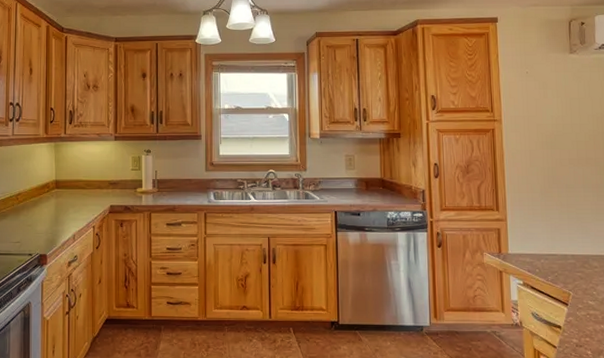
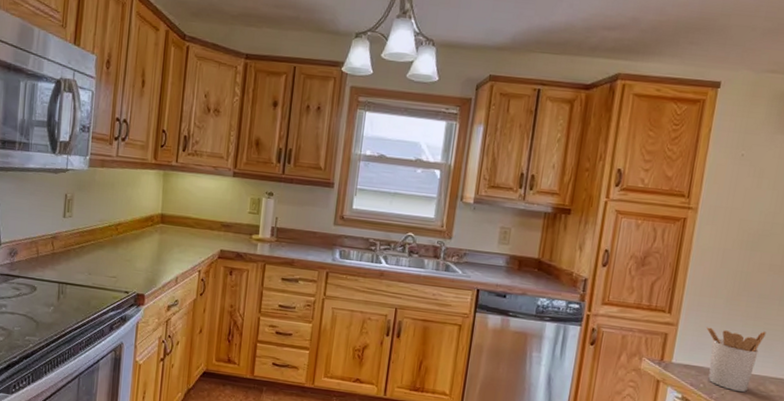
utensil holder: none [530,216,579,271] -> present [706,327,766,392]

